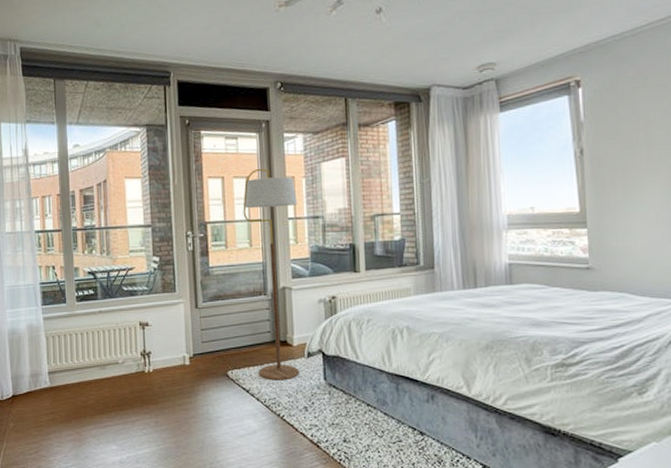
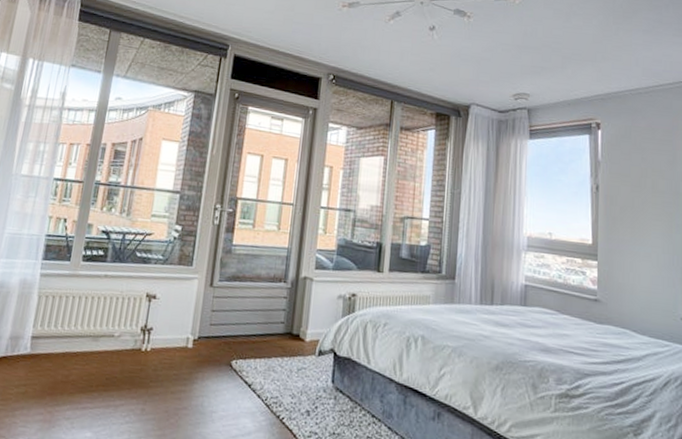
floor lamp: present [243,168,299,381] -> none [264,152,333,379]

